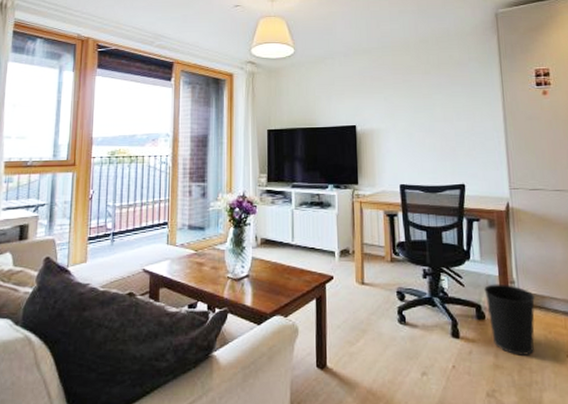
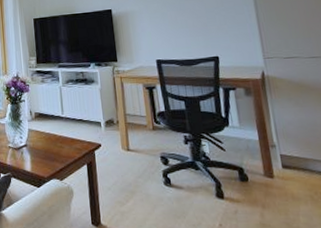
wastebasket: present [484,283,536,356] -> none [245,147,301,215]

